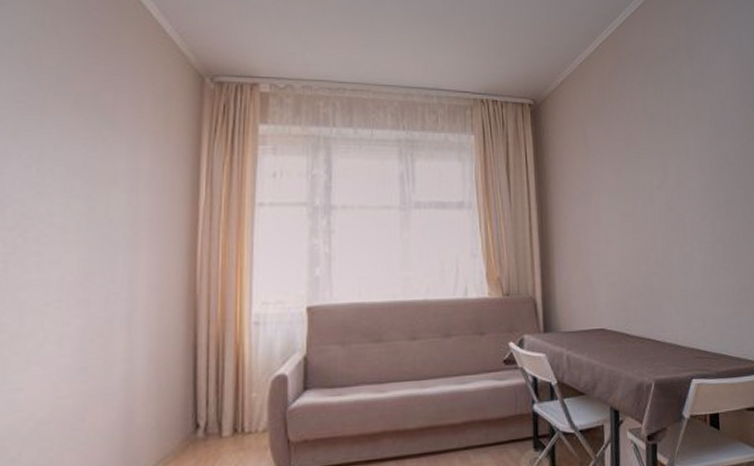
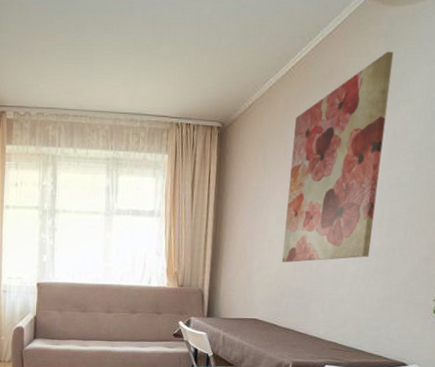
wall art: none [611,33,715,256] -> present [282,51,394,262]

